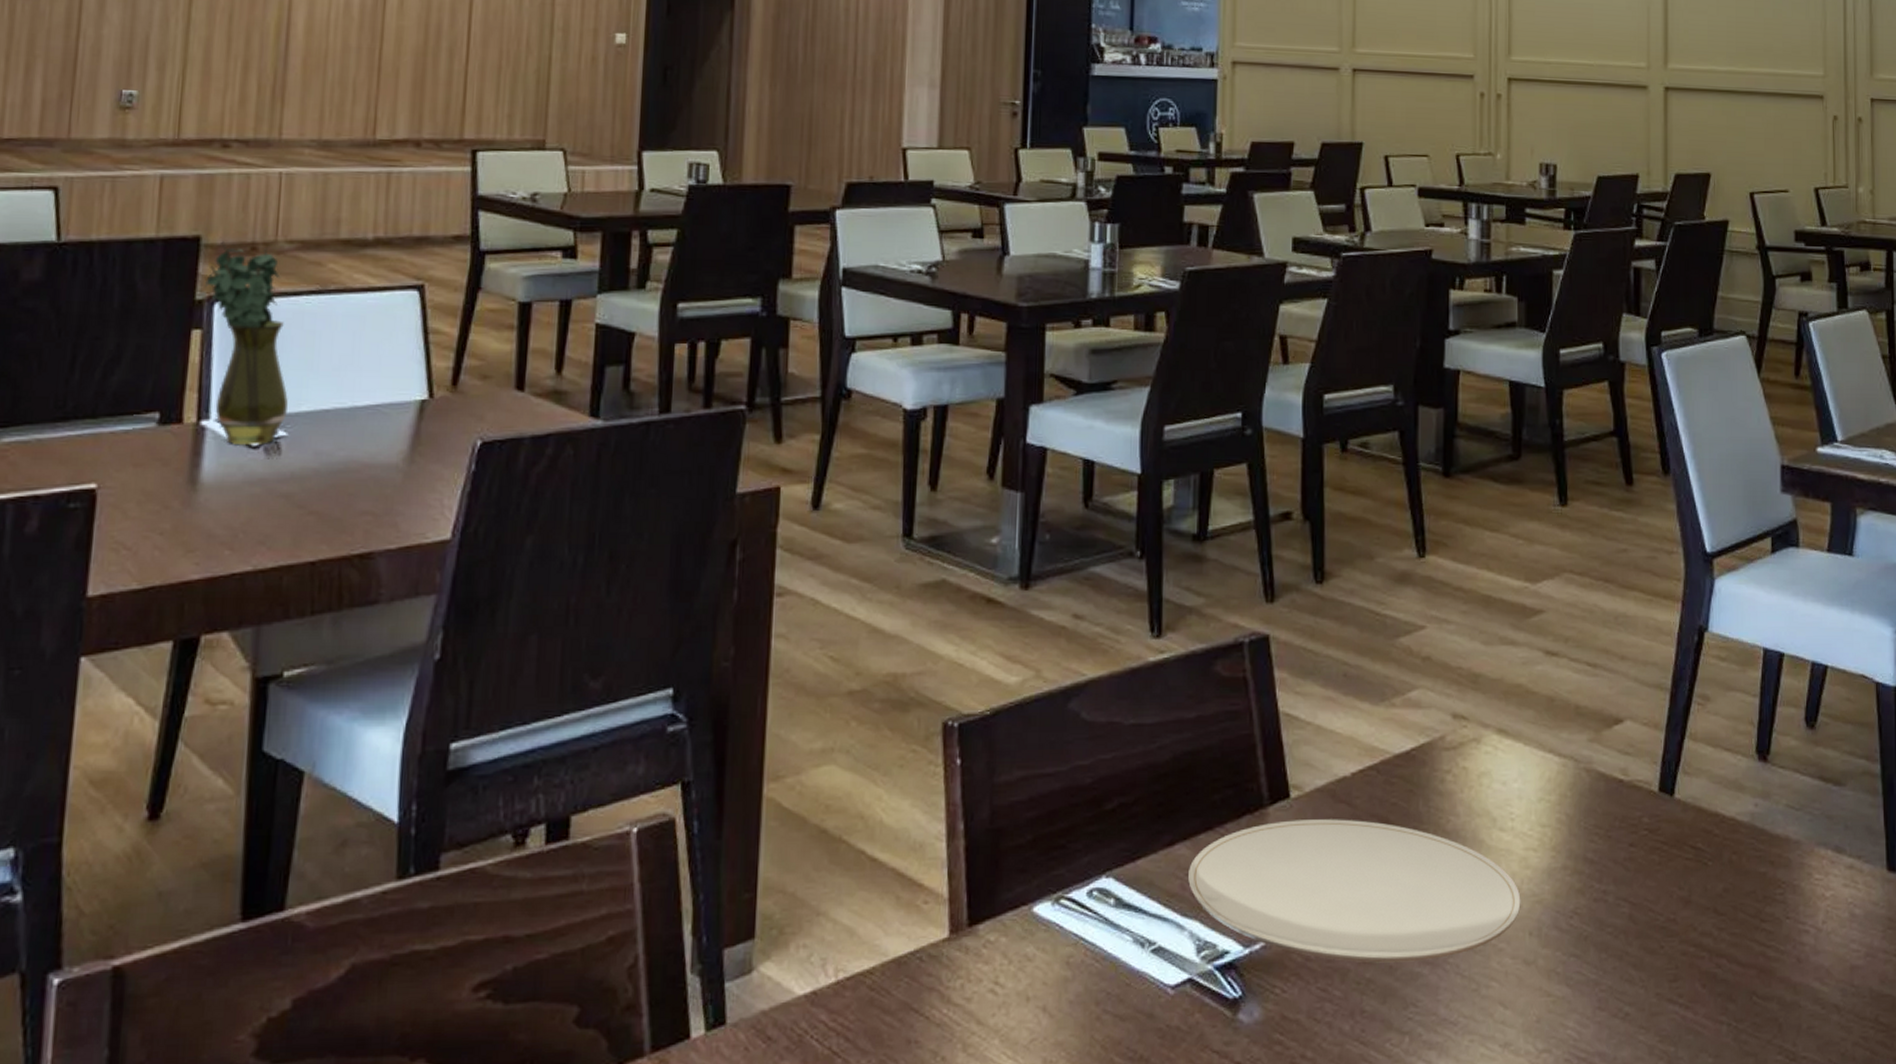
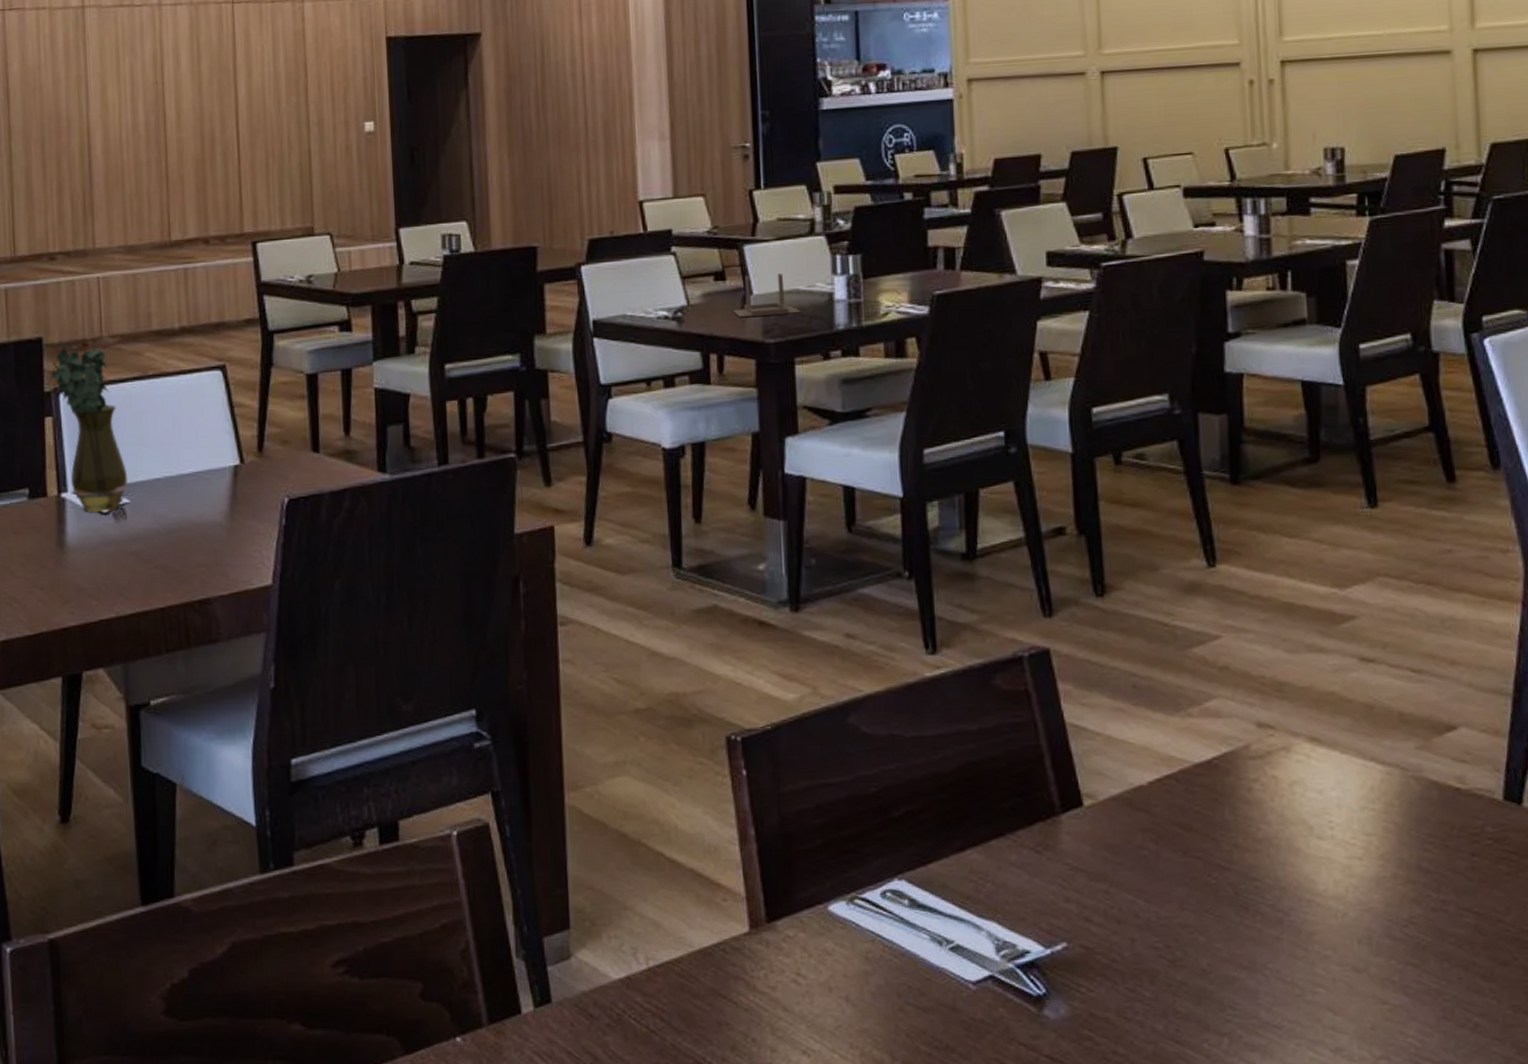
napkin holder: none [988,235,1056,279] -> present [733,273,801,318]
plate: present [1188,819,1521,963] -> none [982,826,1347,966]

